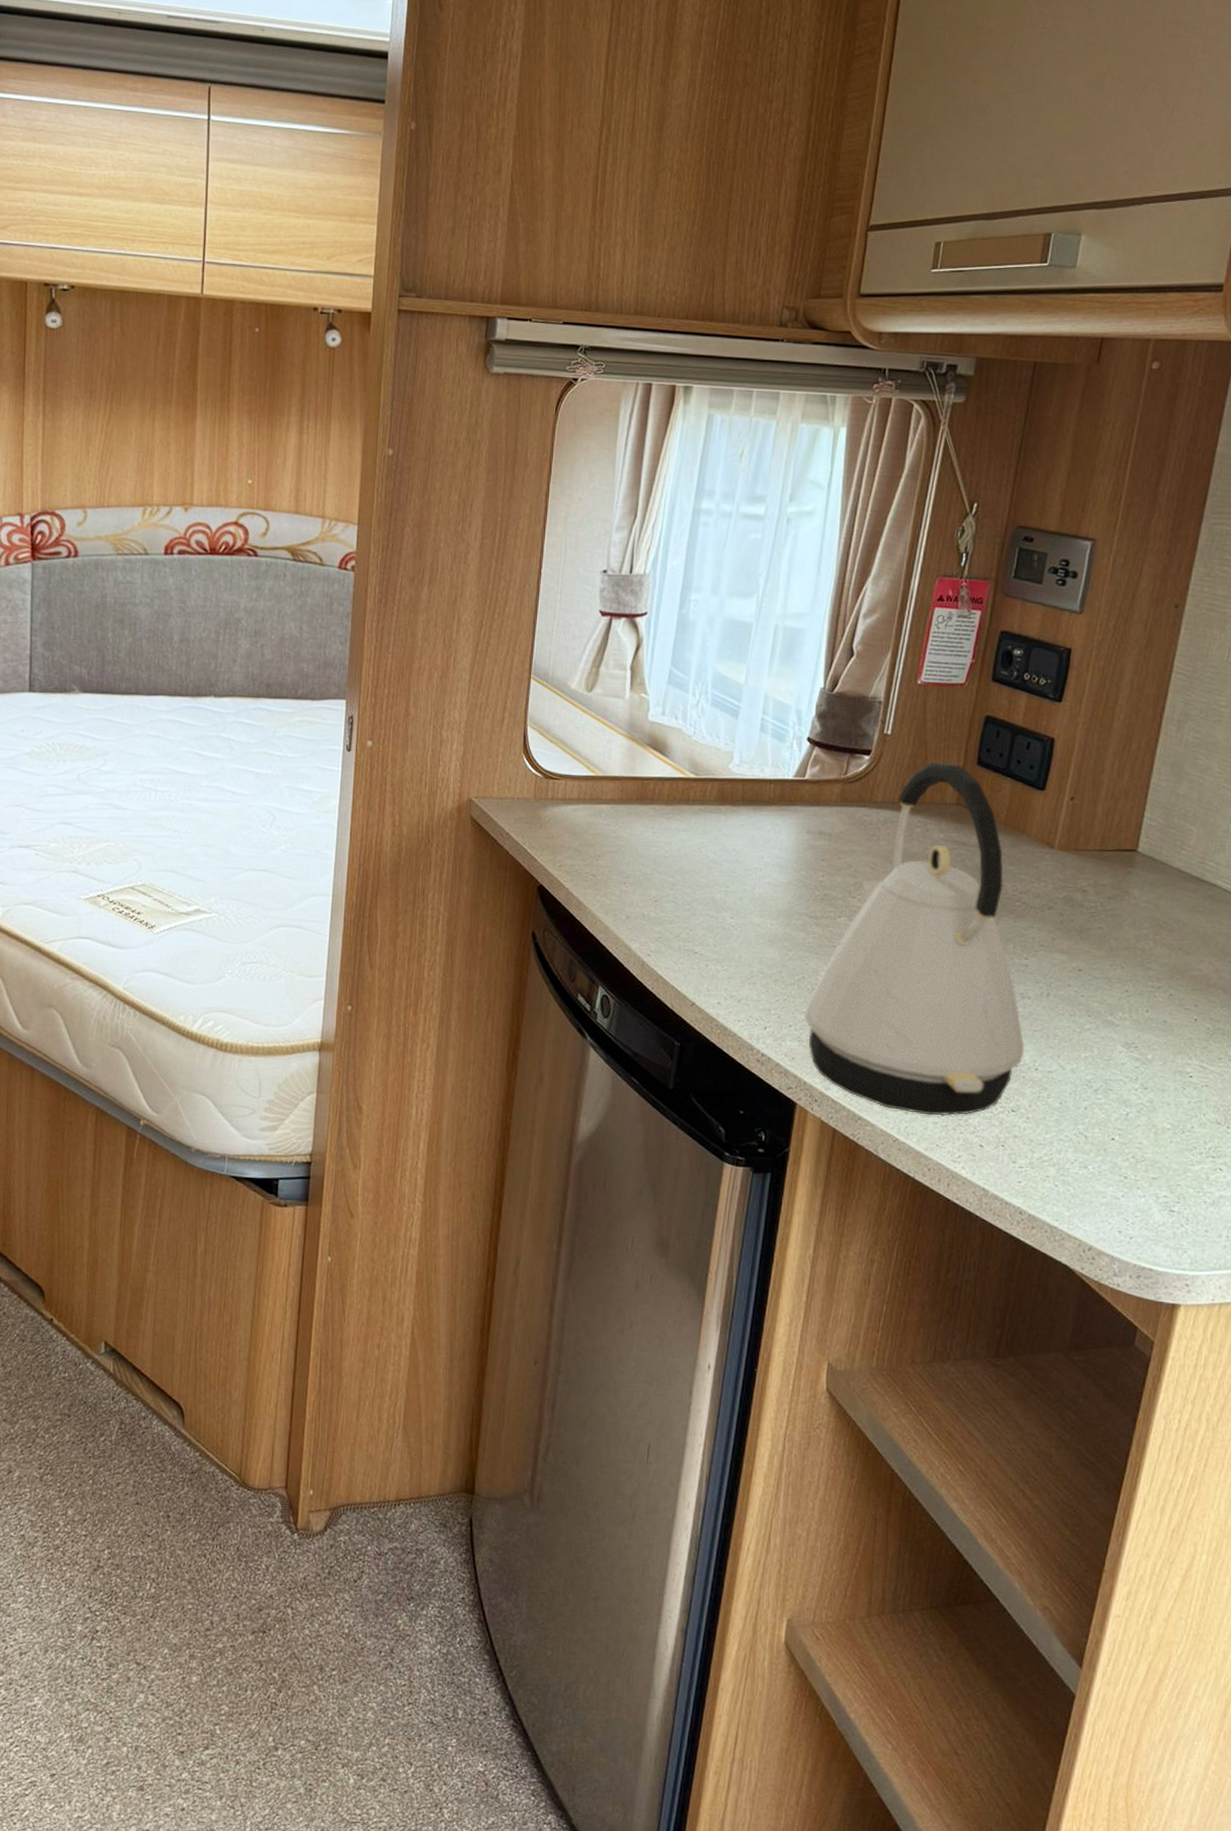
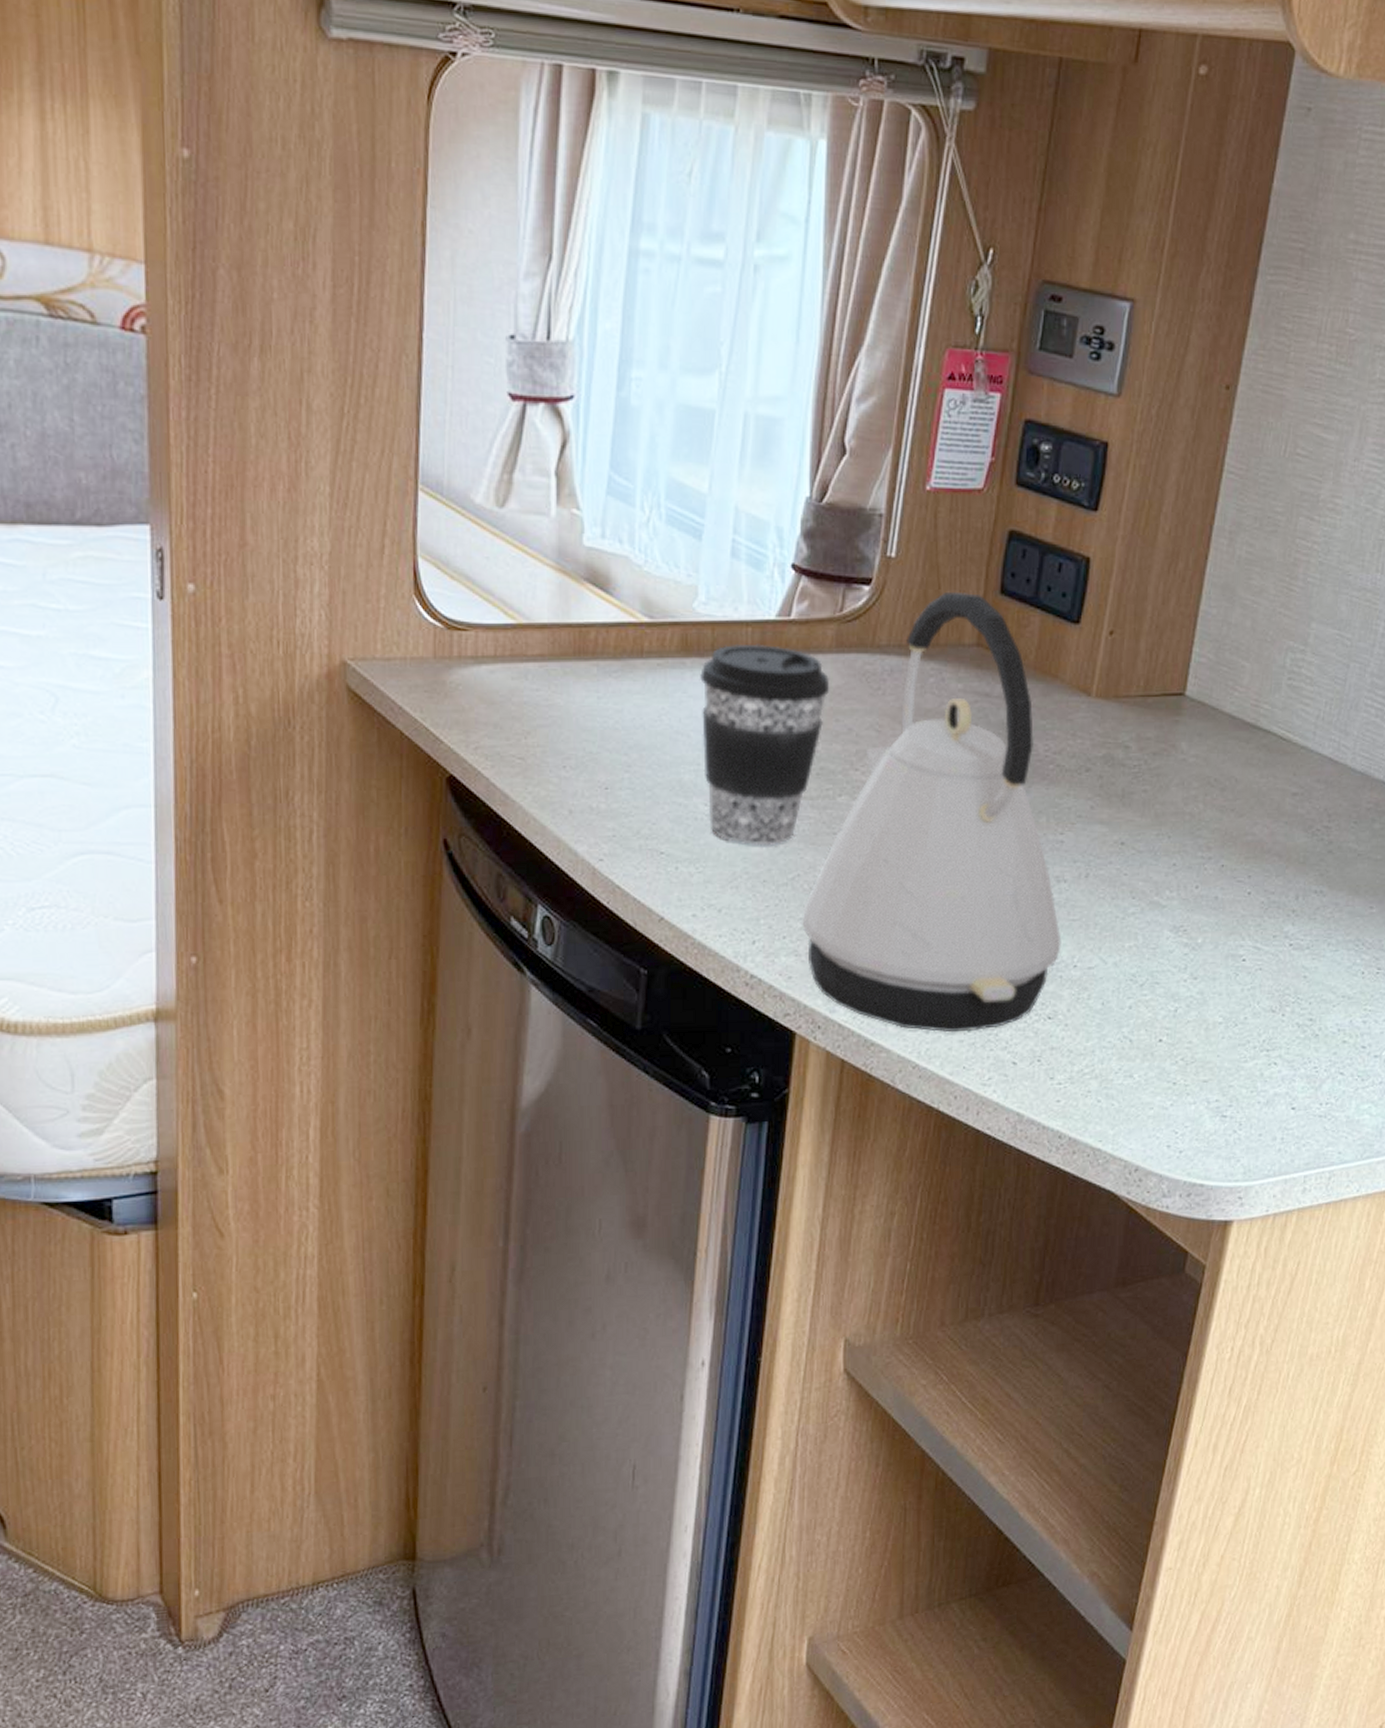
coffee cup: none [731,796,835,953] -> present [700,643,830,846]

